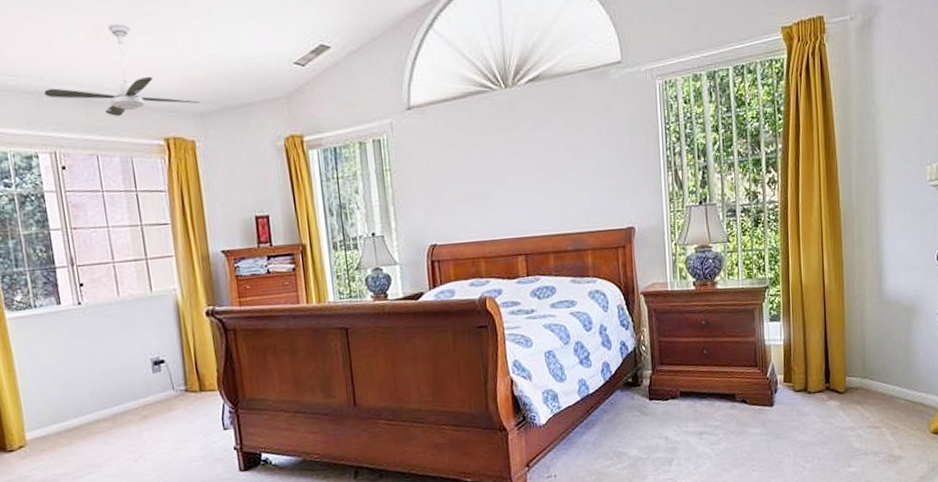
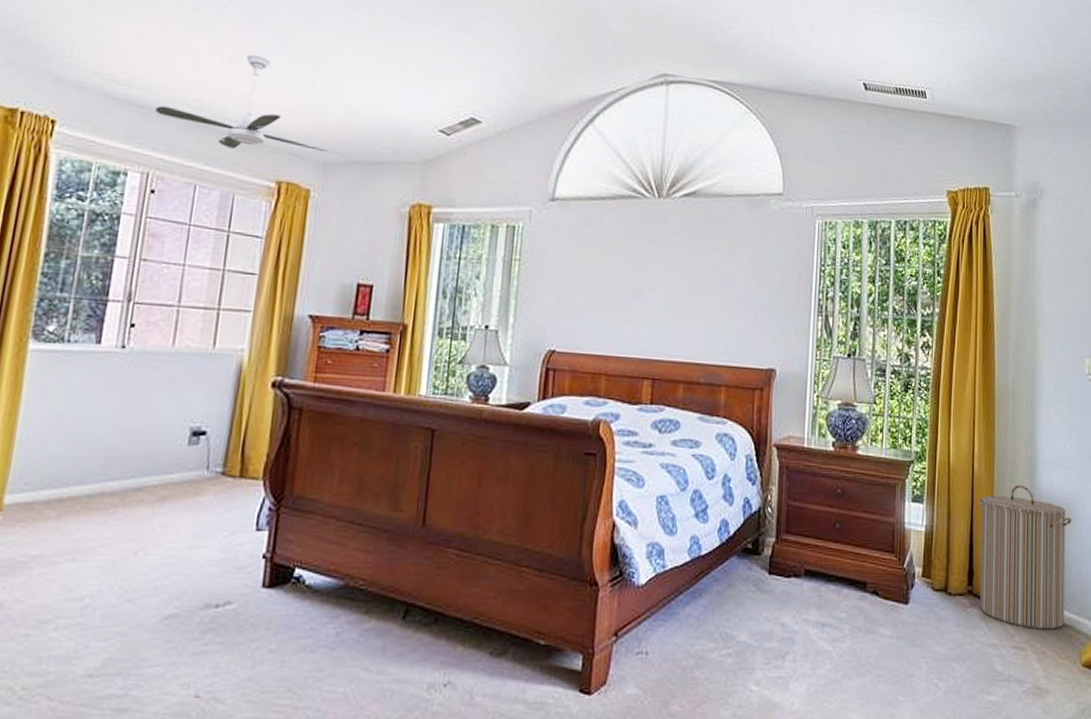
laundry hamper: none [831,291,918,410] -> present [979,485,1071,630]

